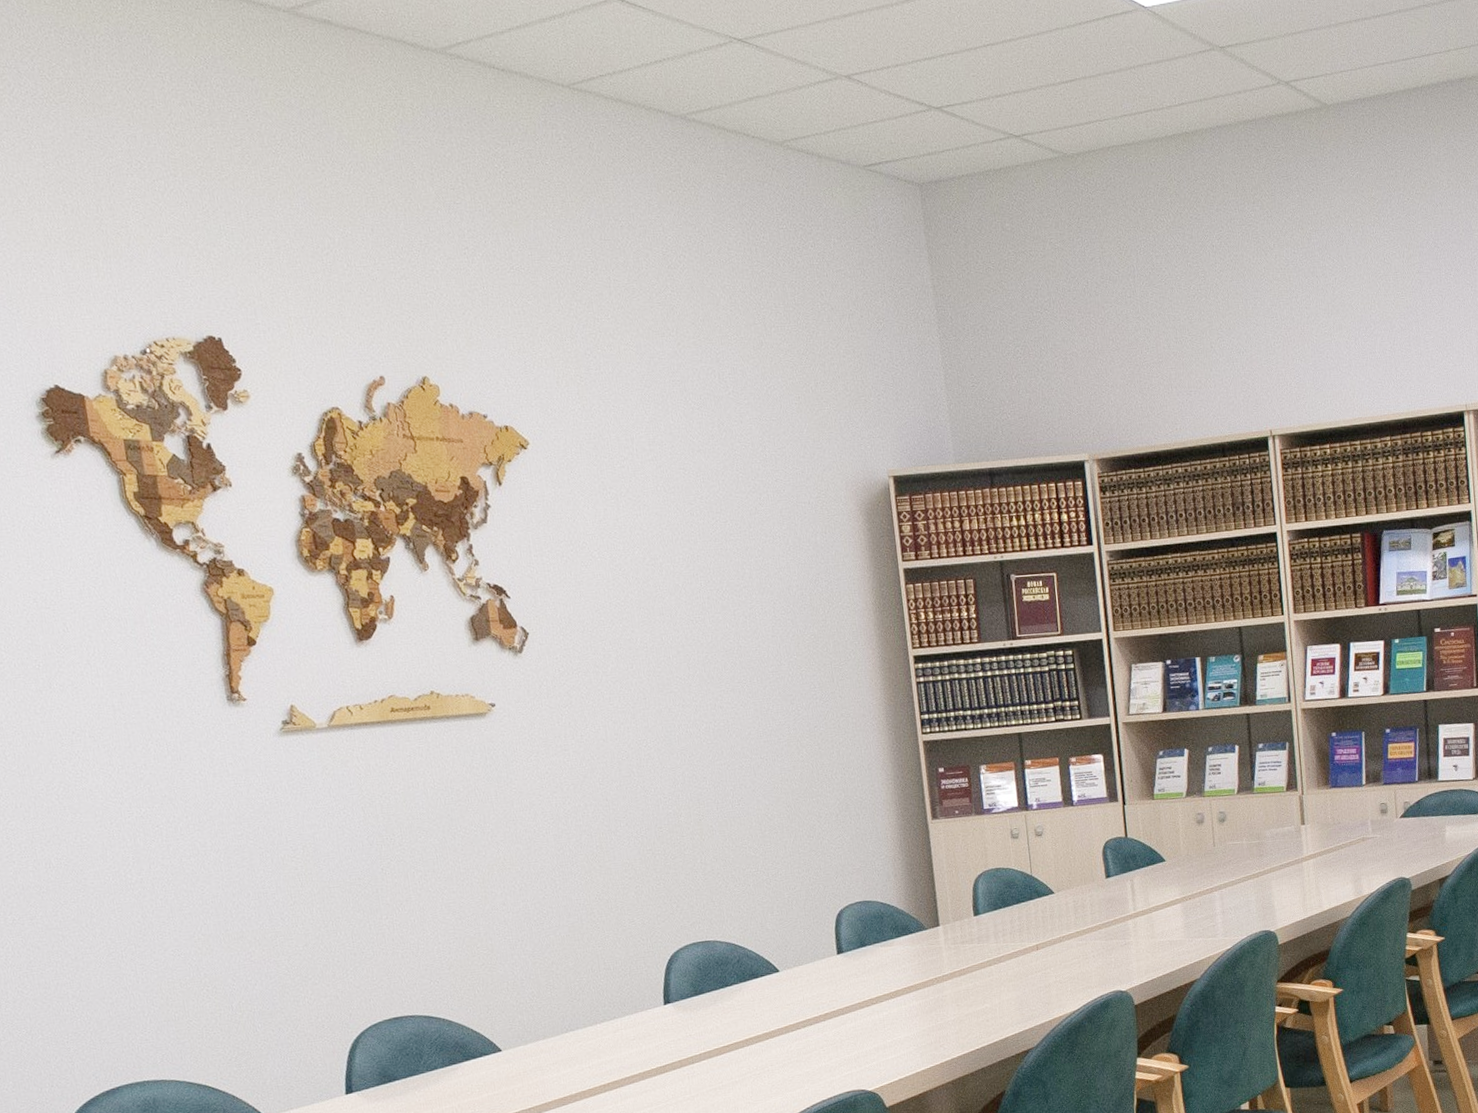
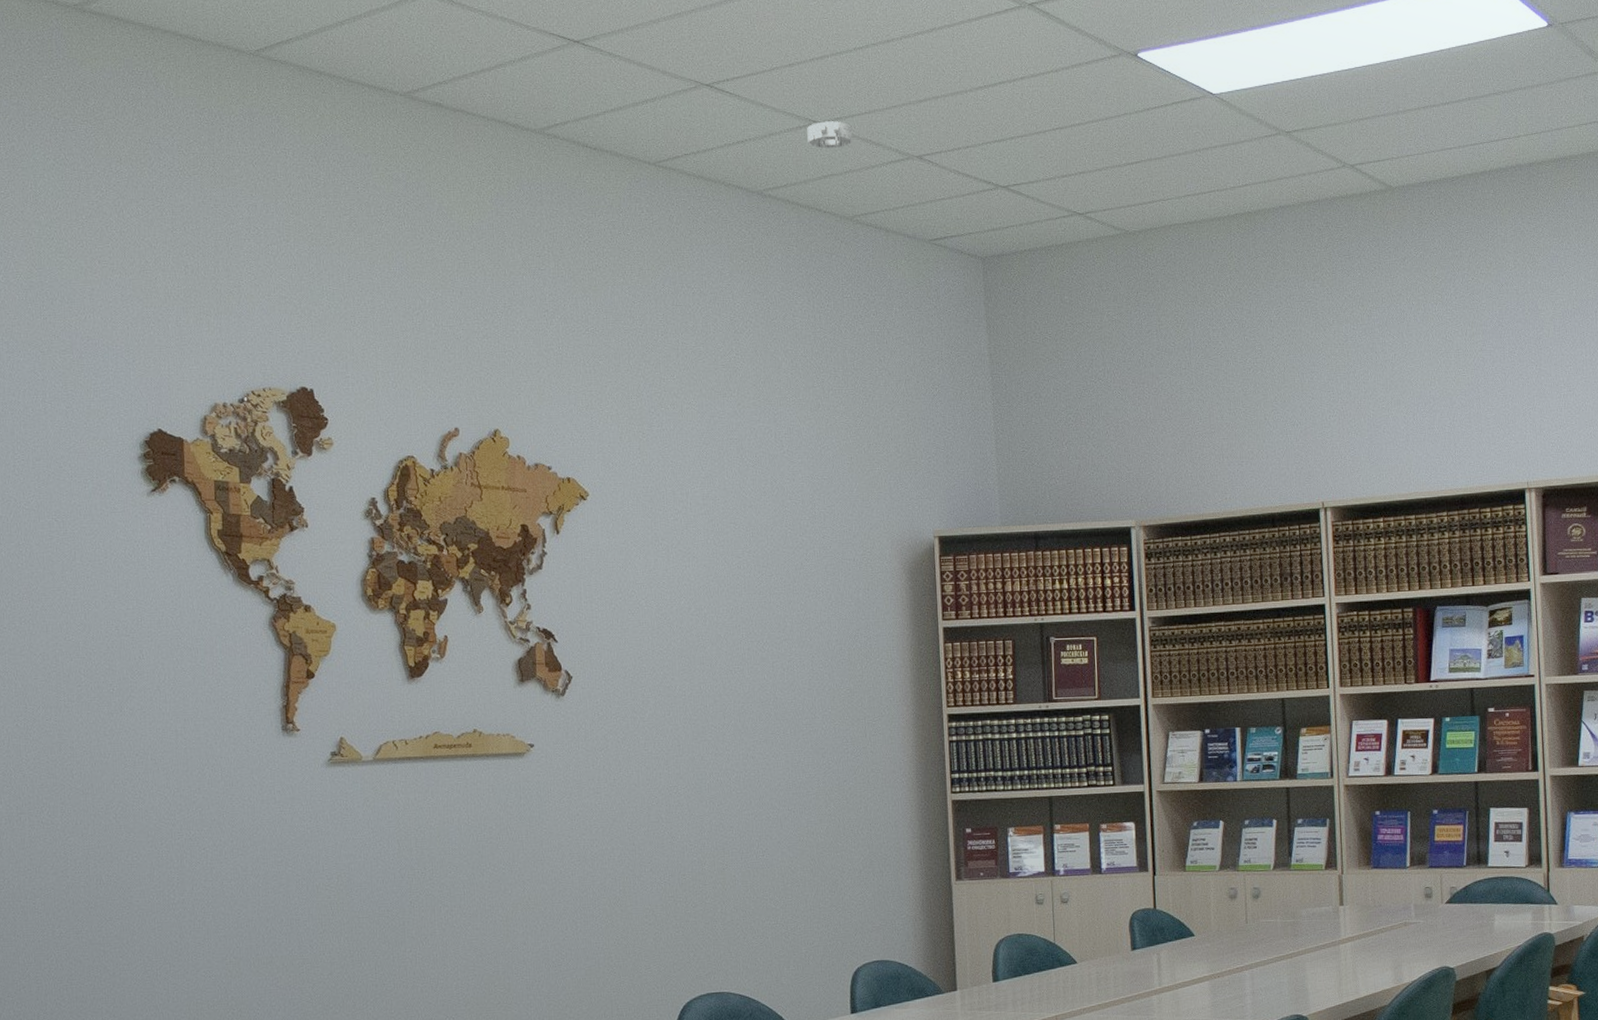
smoke detector: none [728,38,777,69] -> present [807,121,853,149]

